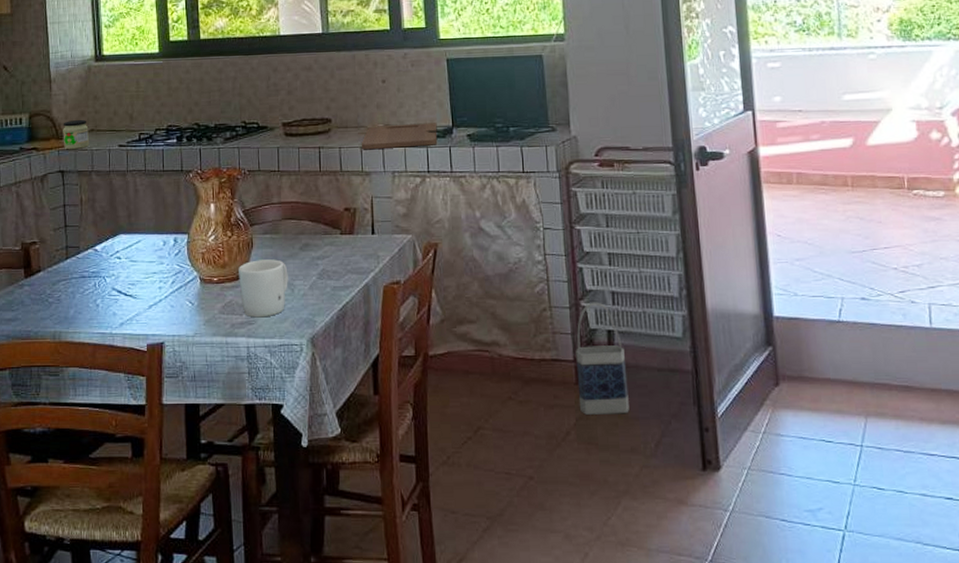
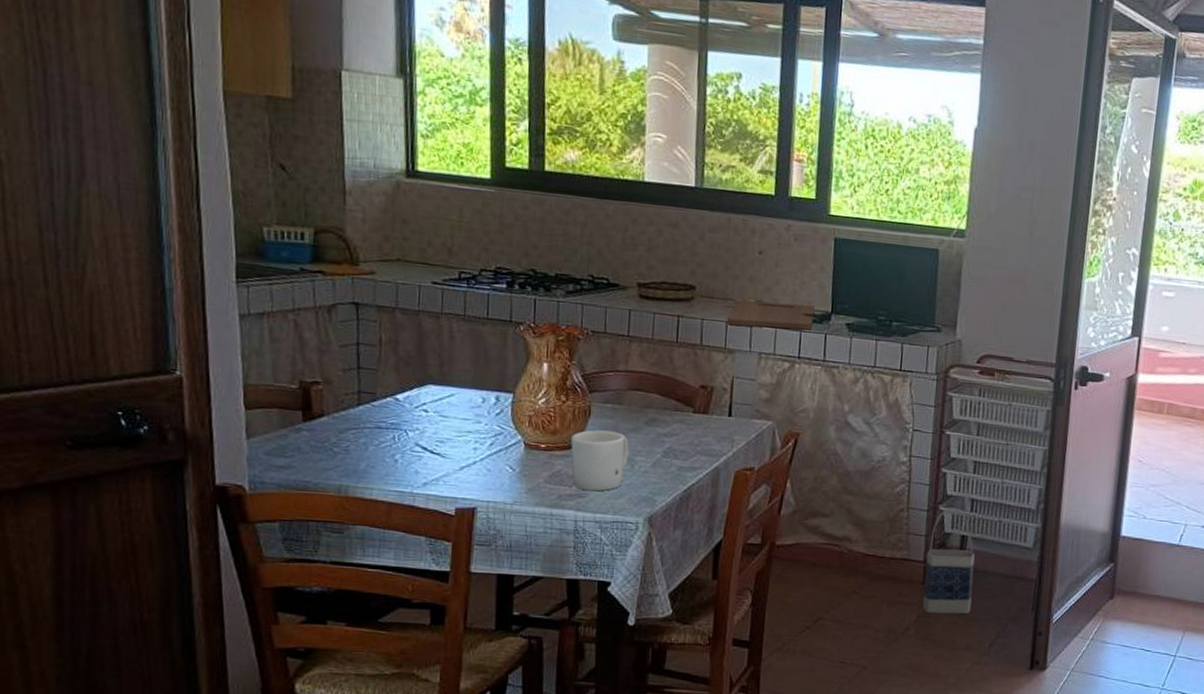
jar: present [63,119,90,150] -> none [359,244,395,281]

